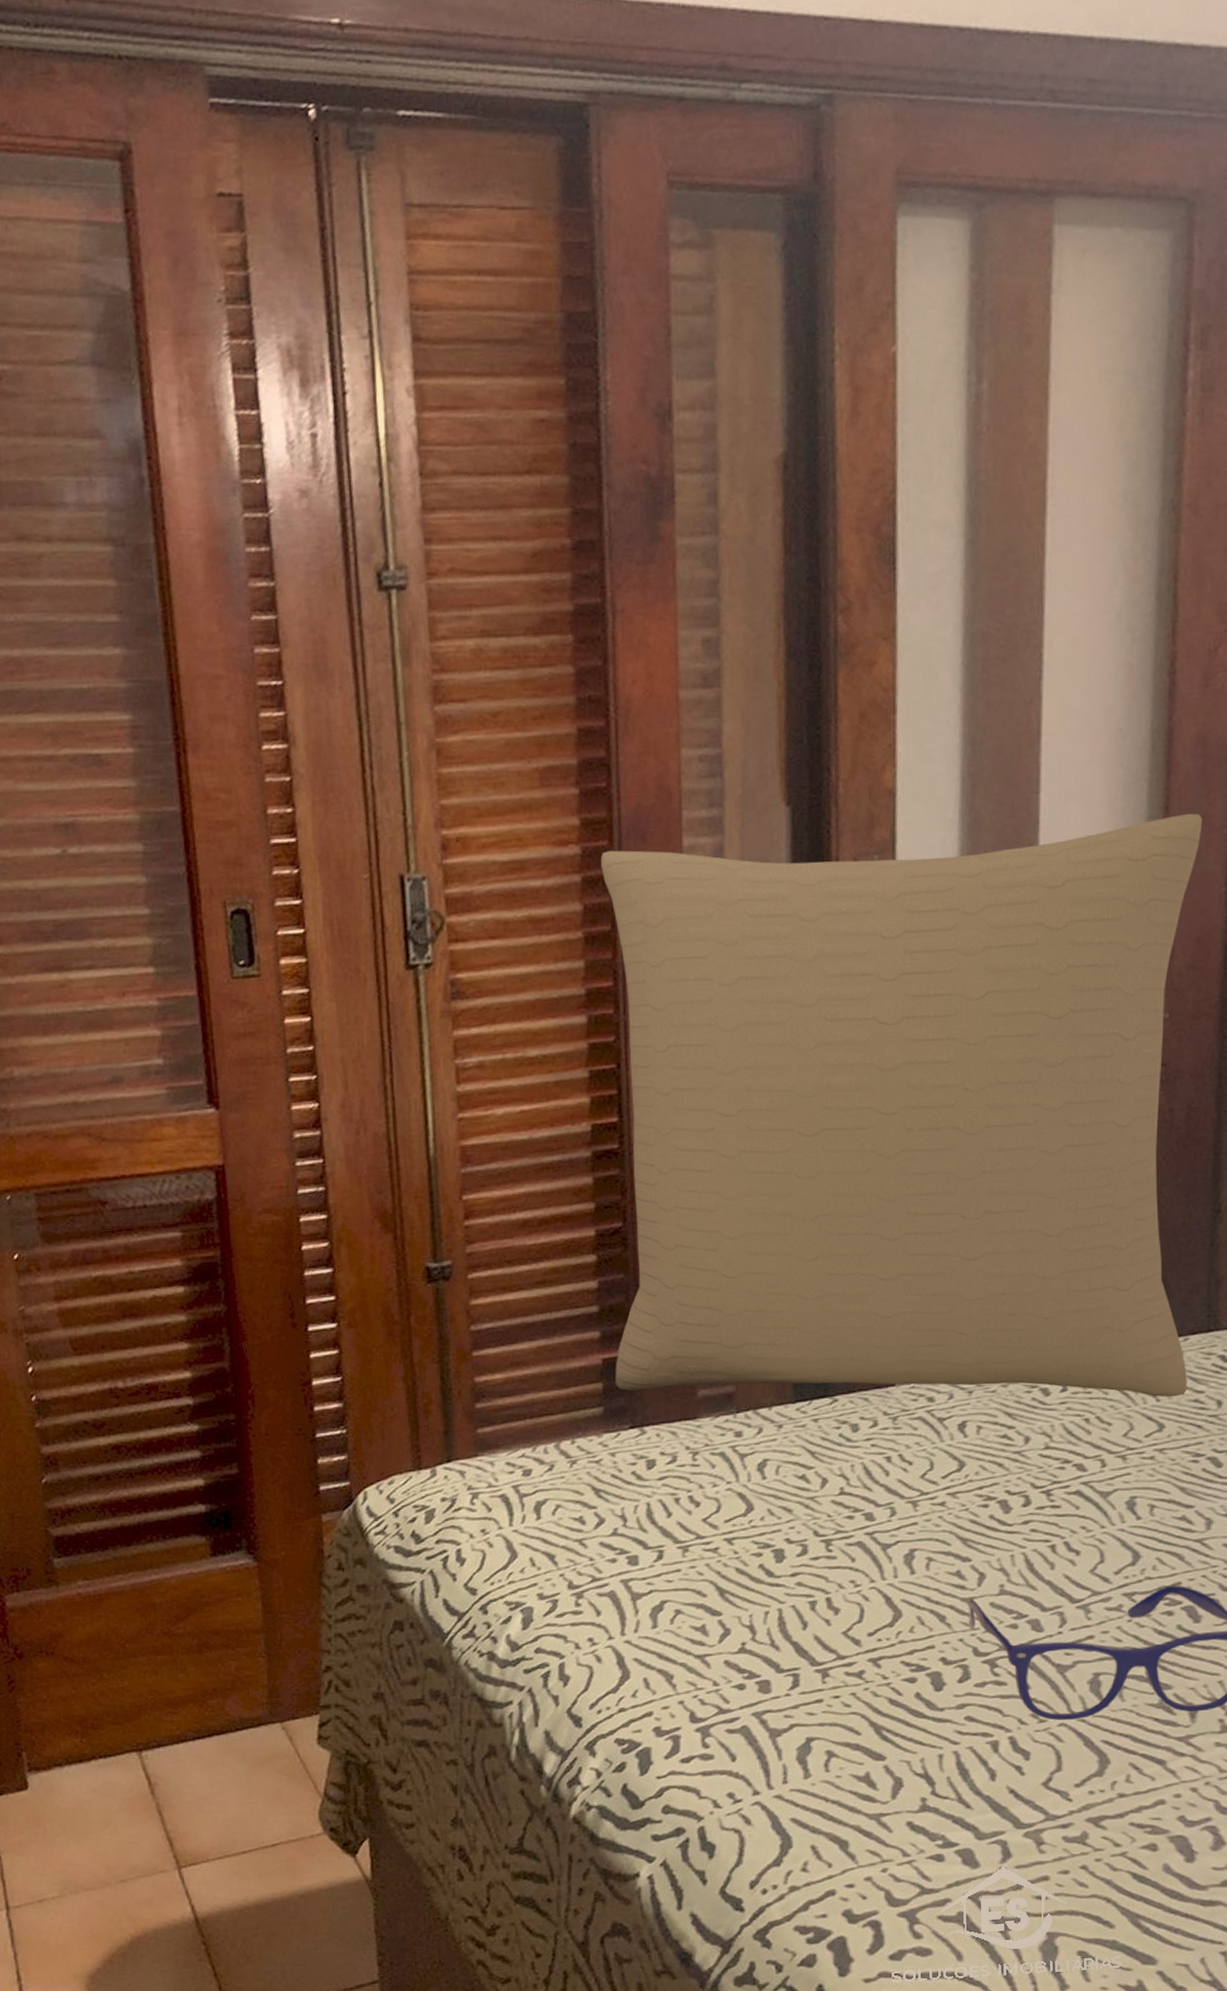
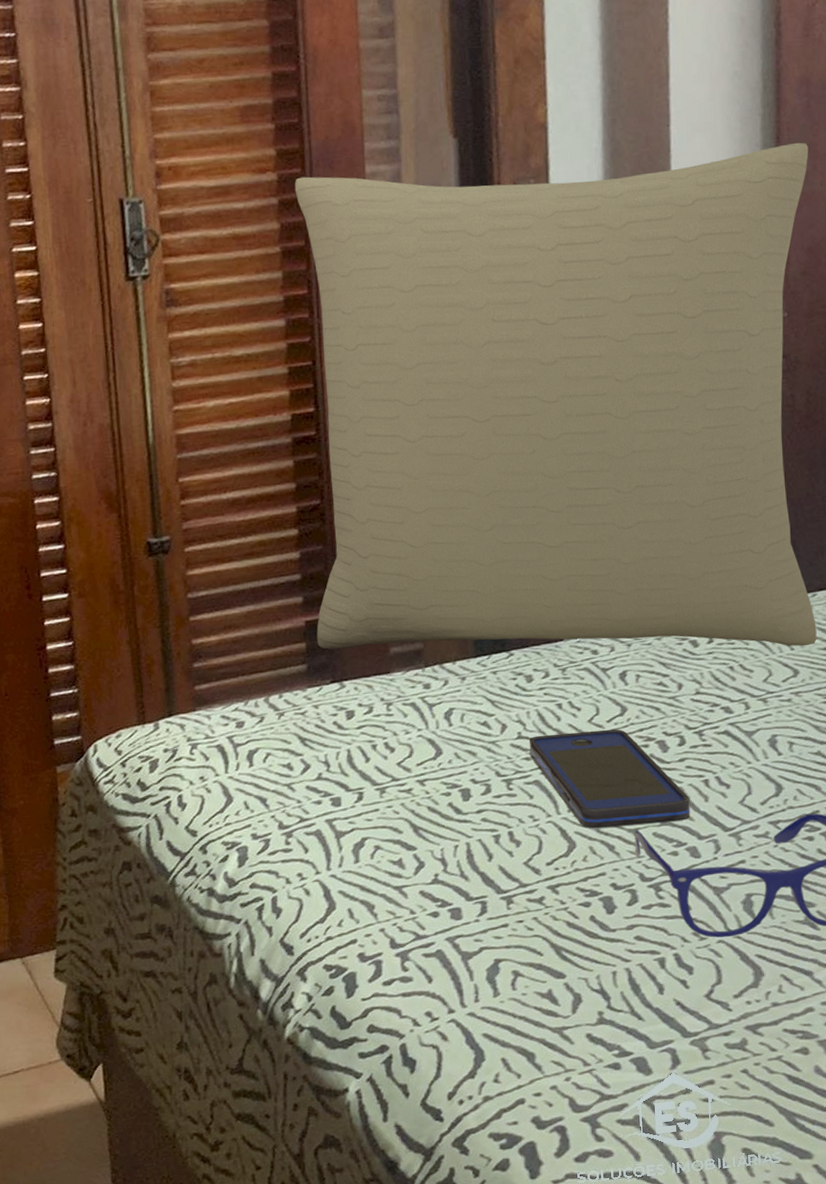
mobile phone: none [852,1486,1034,1597] -> present [529,729,691,829]

